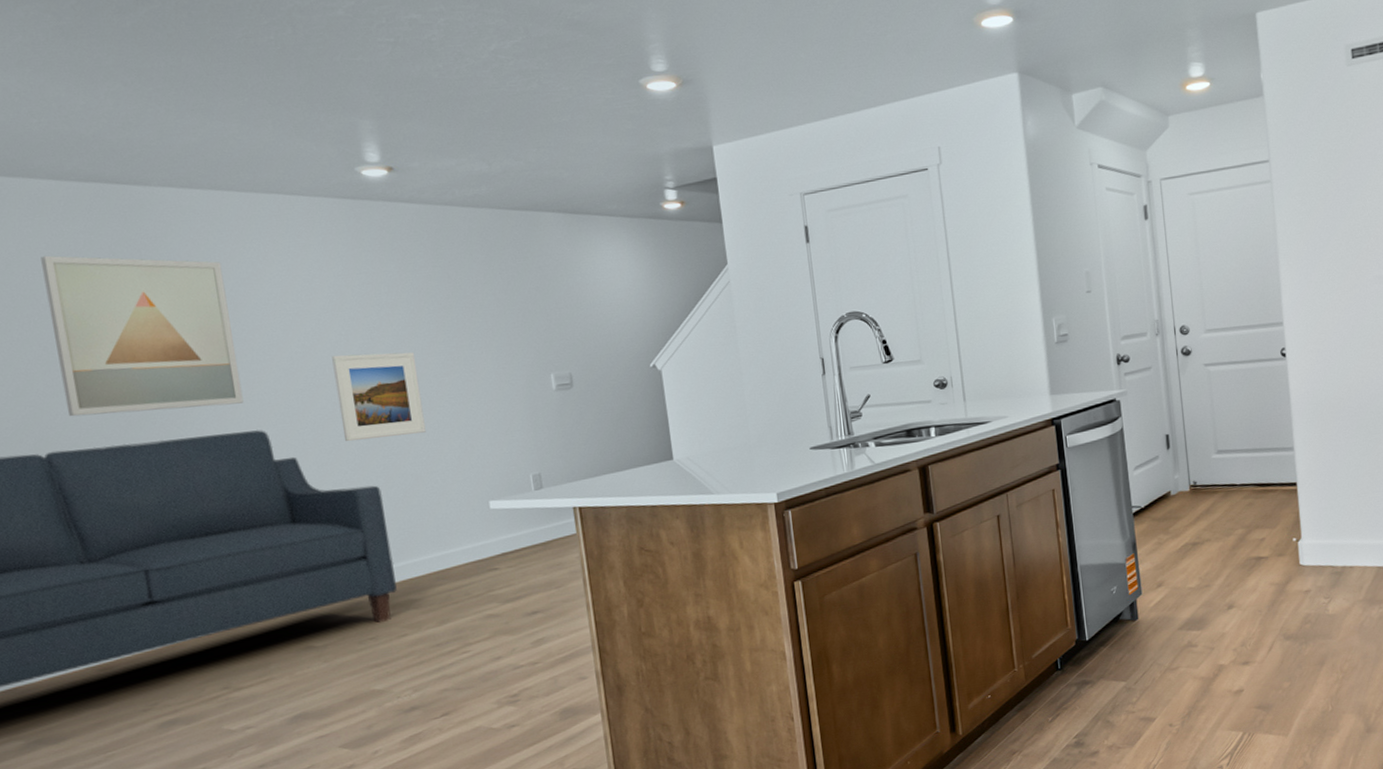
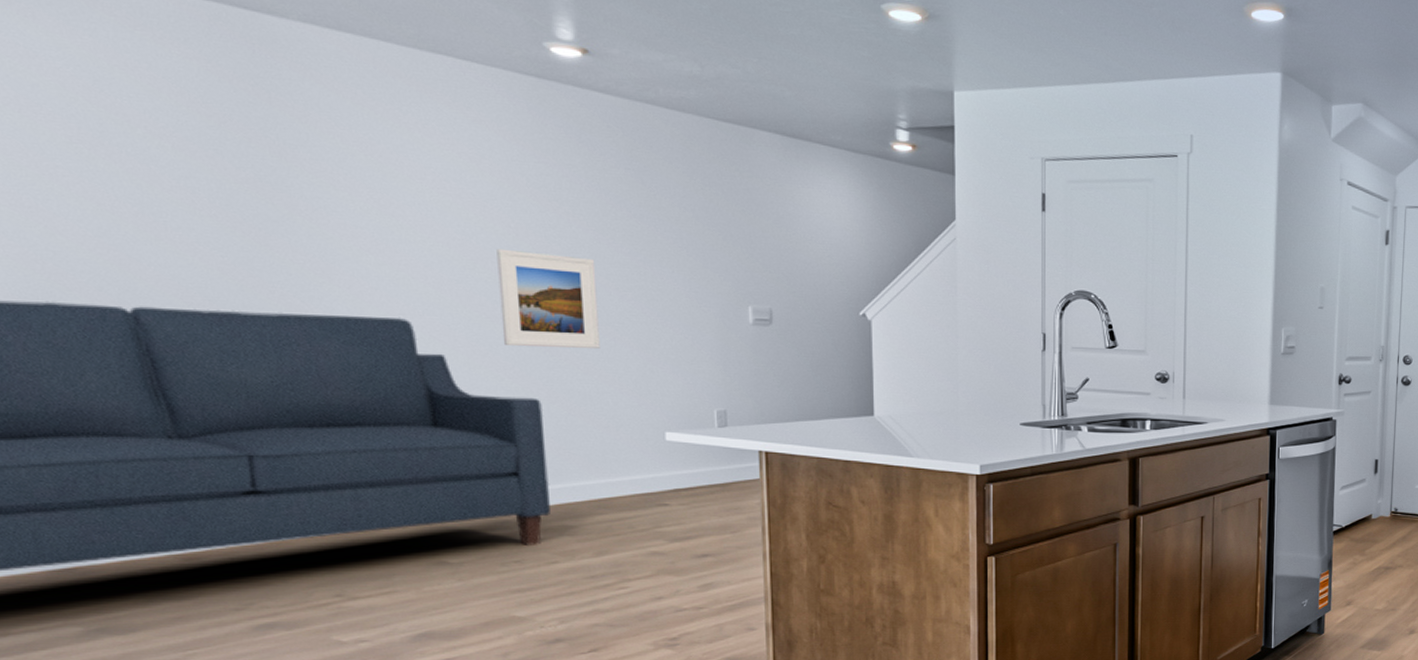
wall art: present [41,255,244,417] -> none [140,77,386,285]

